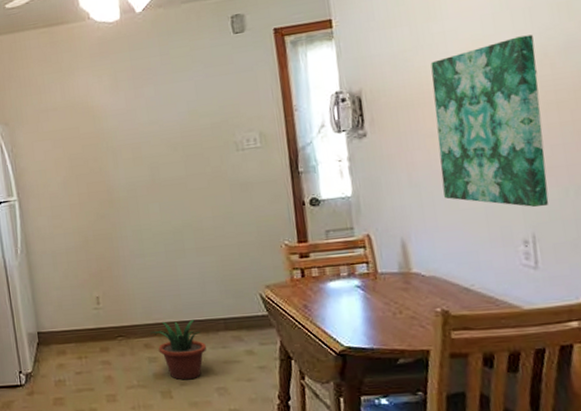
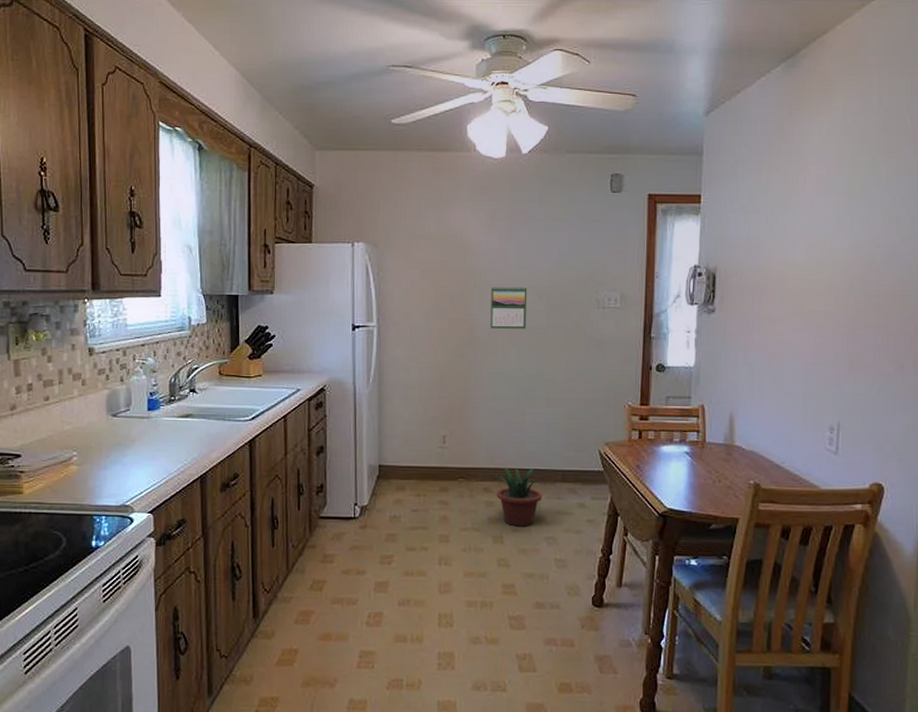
calendar: none [123,140,165,187] -> present [490,286,528,329]
wall art: present [430,34,549,207] -> none [772,241,865,398]

